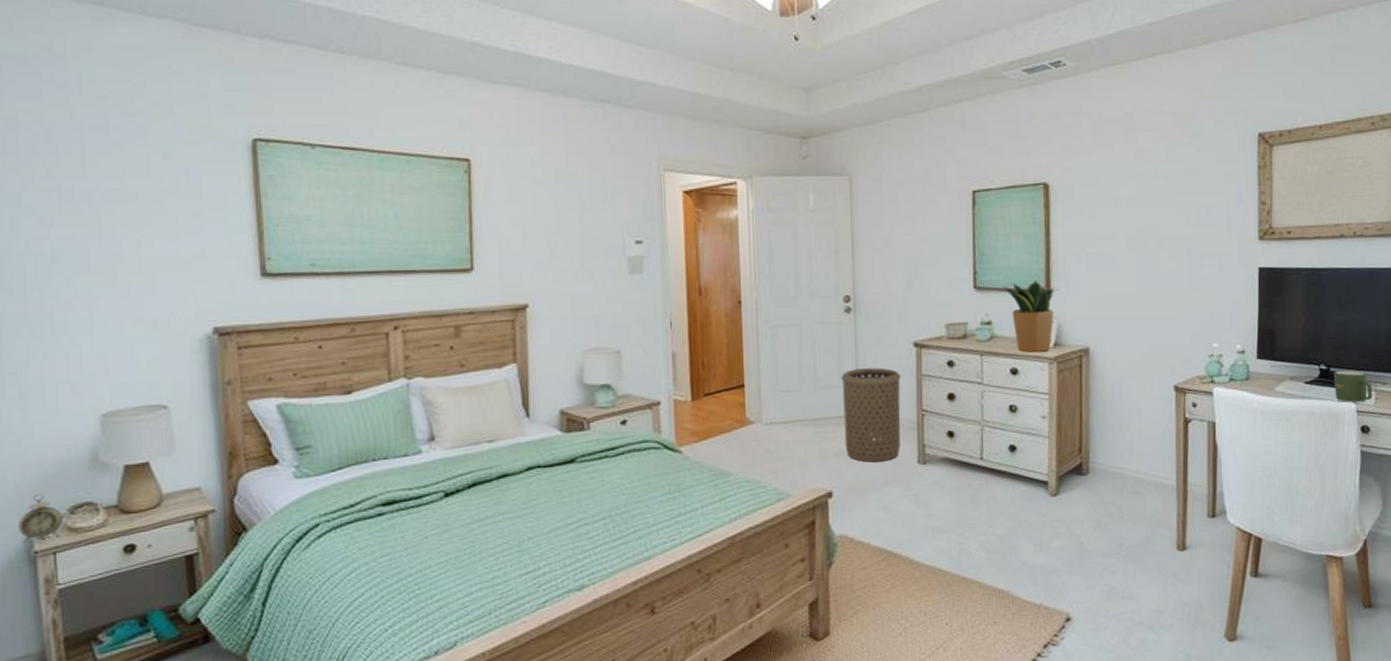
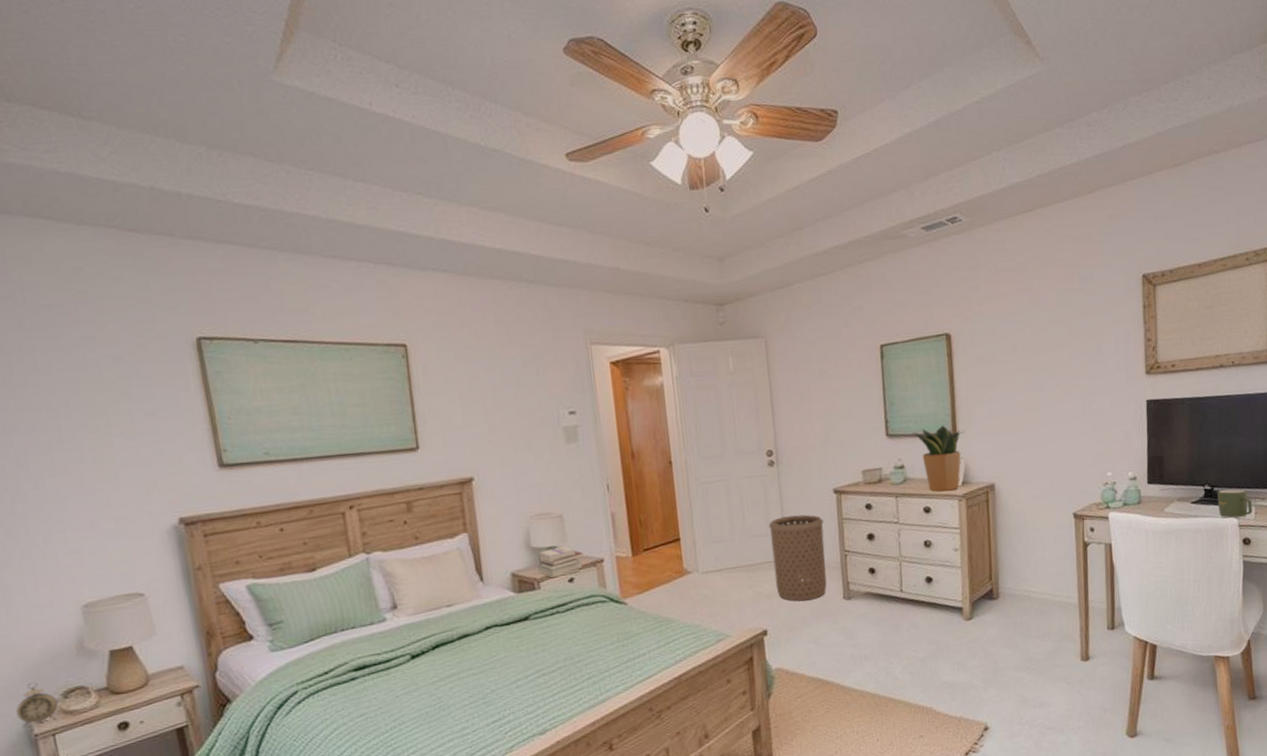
books: none [589,384,639,419] -> present [537,546,583,579]

